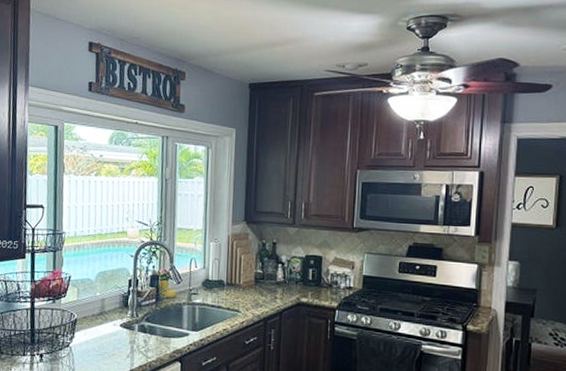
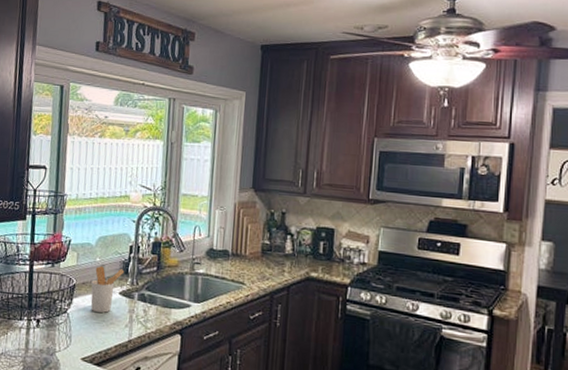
utensil holder: none [92,300,125,346] -> present [90,266,125,313]

